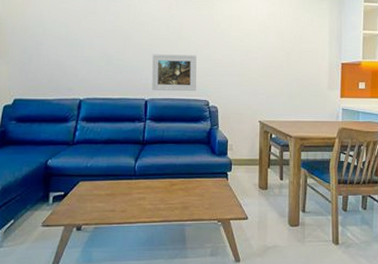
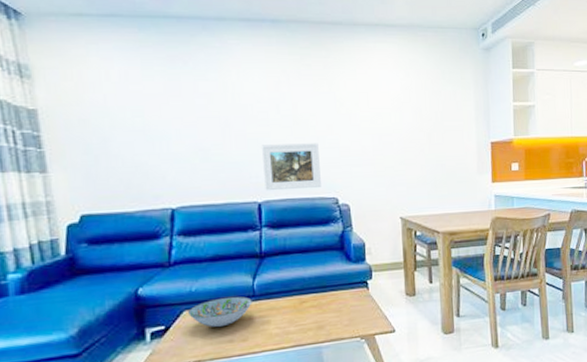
decorative bowl: none [83,174,133,198] -> present [188,296,252,328]

